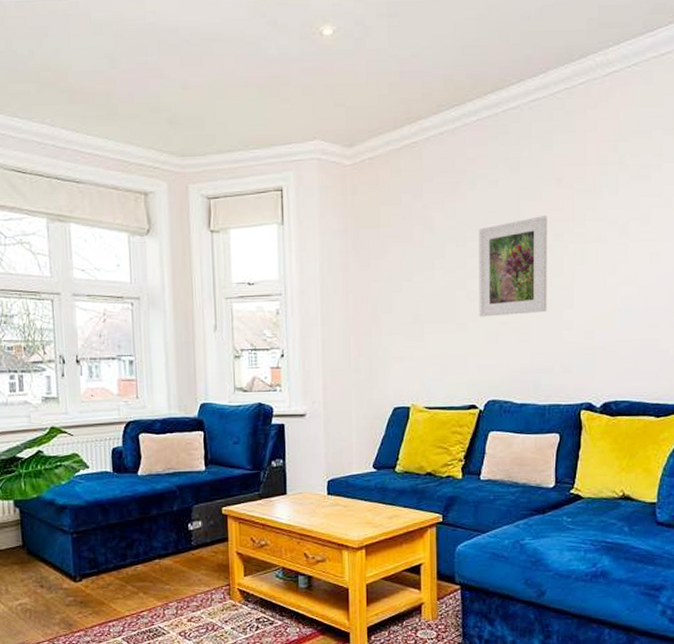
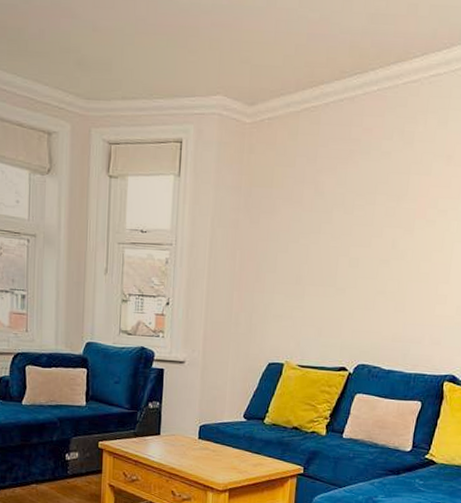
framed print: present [478,216,547,317] -> none [358,191,434,285]

